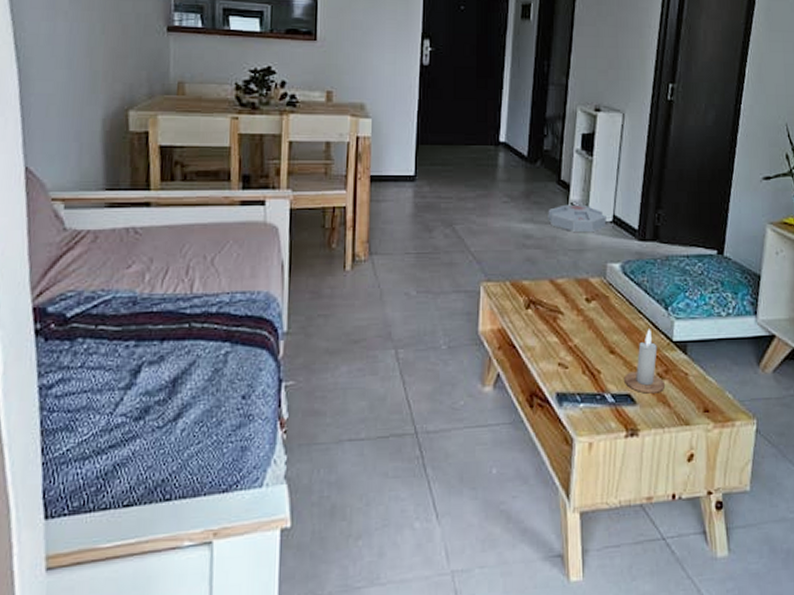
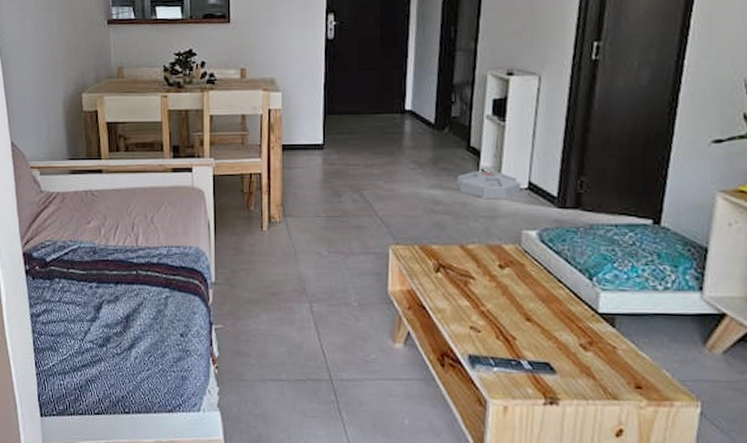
candle: present [625,329,666,394] -> none [543,298,590,364]

